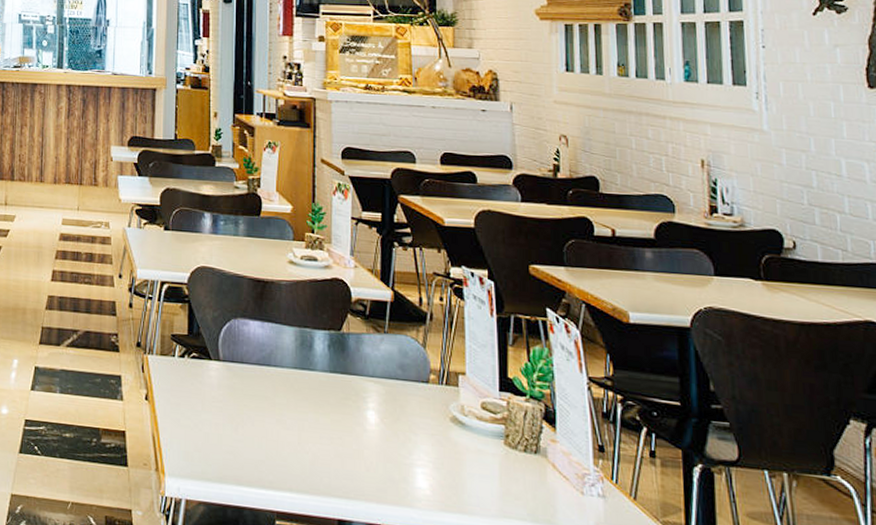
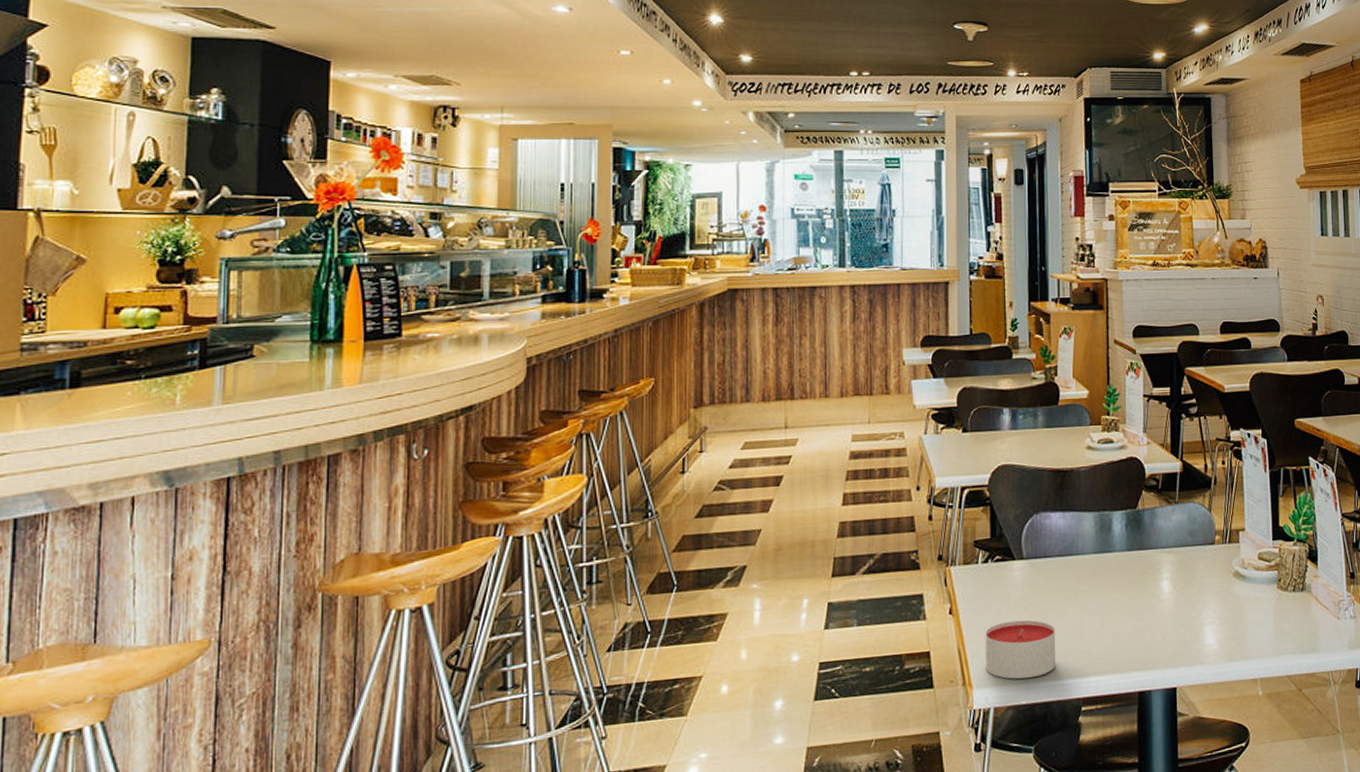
candle: none [179,418,251,480] -> present [985,620,1056,680]

